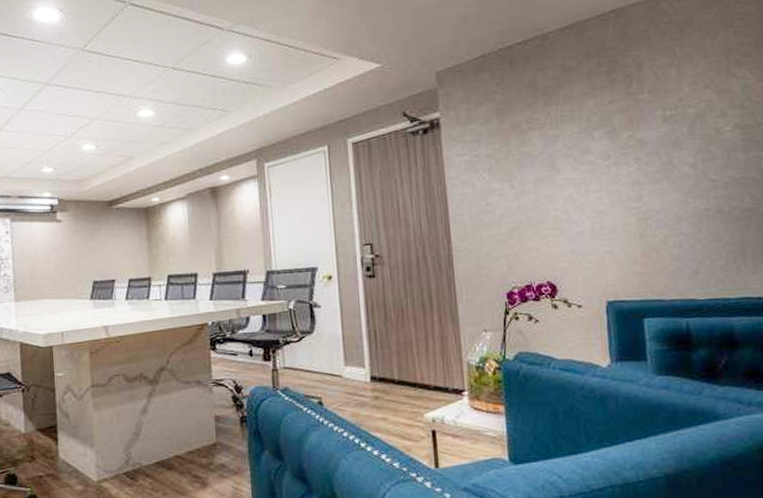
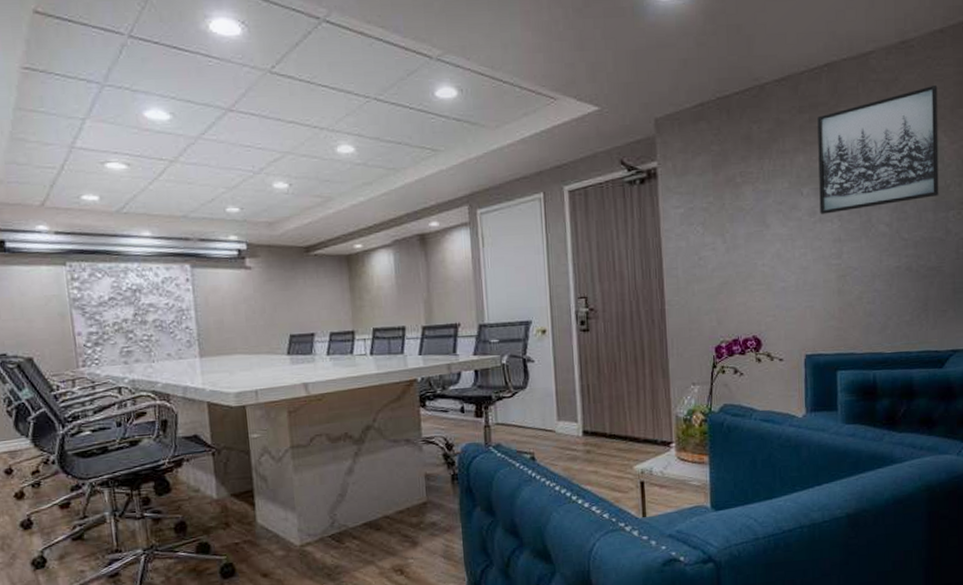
wall art: none [606,23,749,157] -> present [817,84,939,214]

